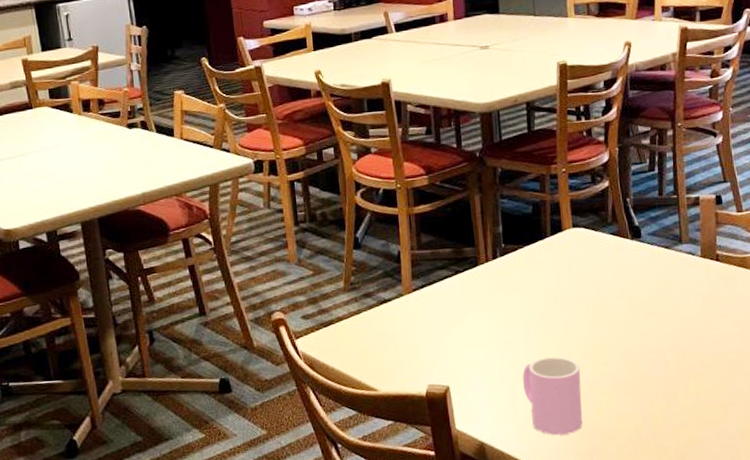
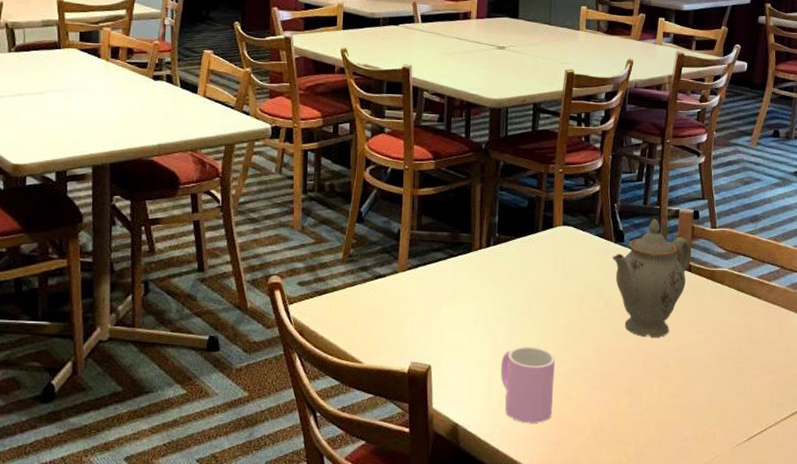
teapot: none [630,209,718,335] -> present [612,219,692,337]

